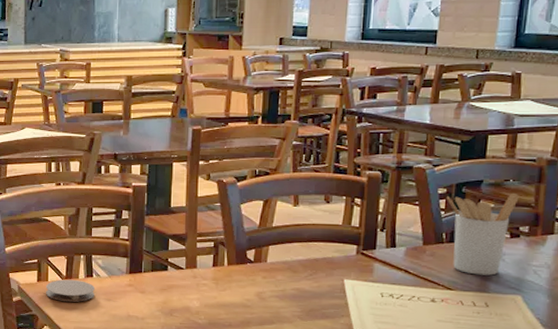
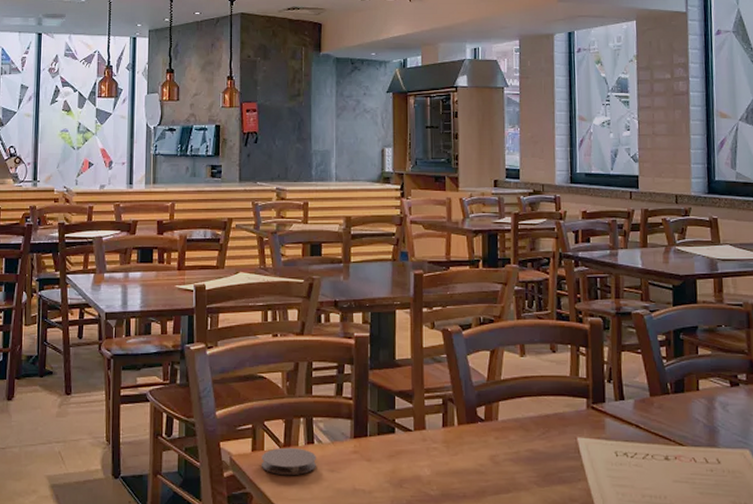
utensil holder: present [447,194,519,276] -> none [667,340,733,428]

